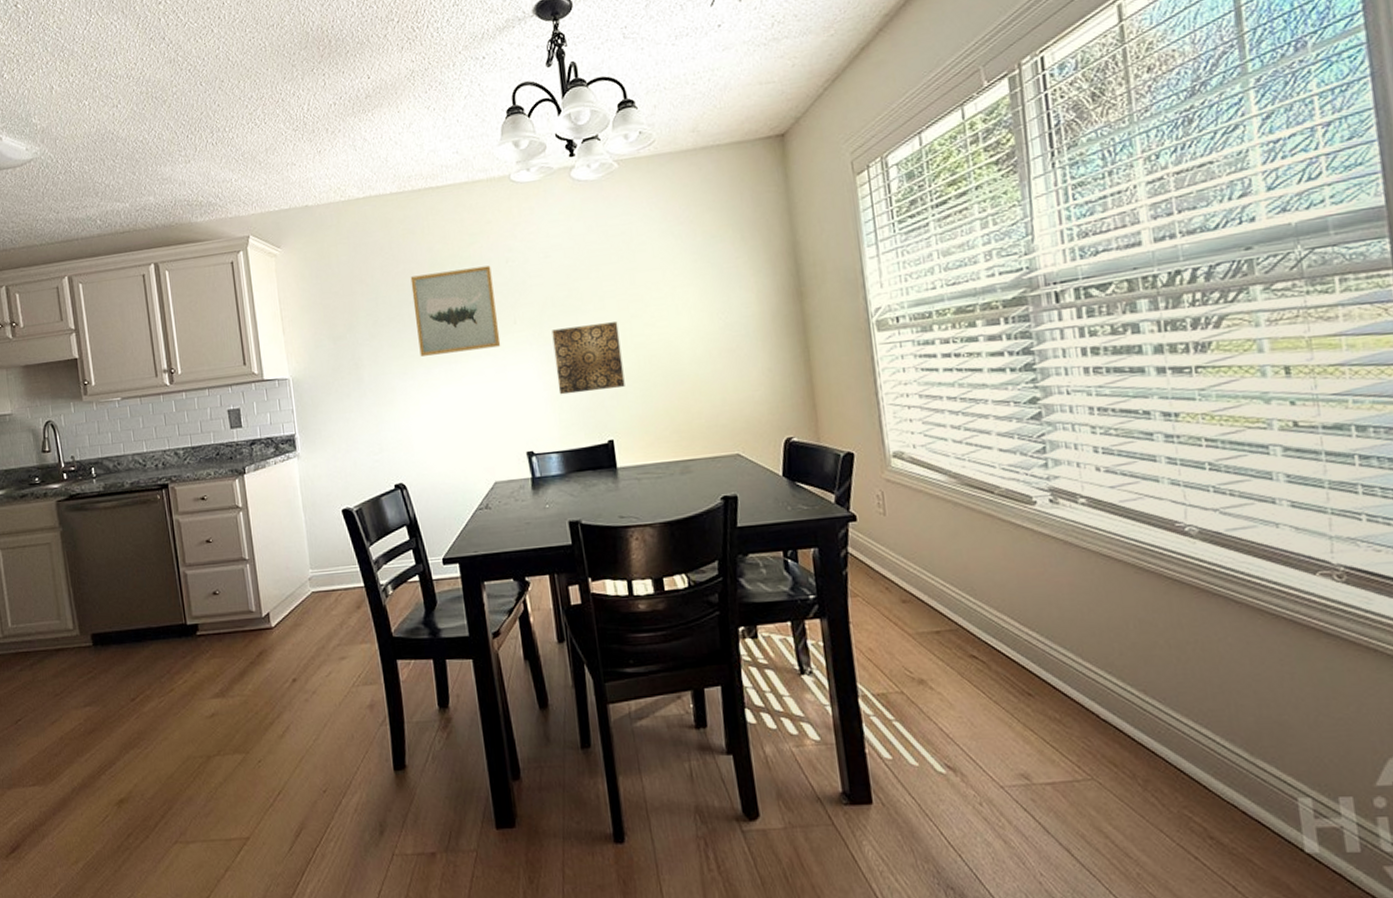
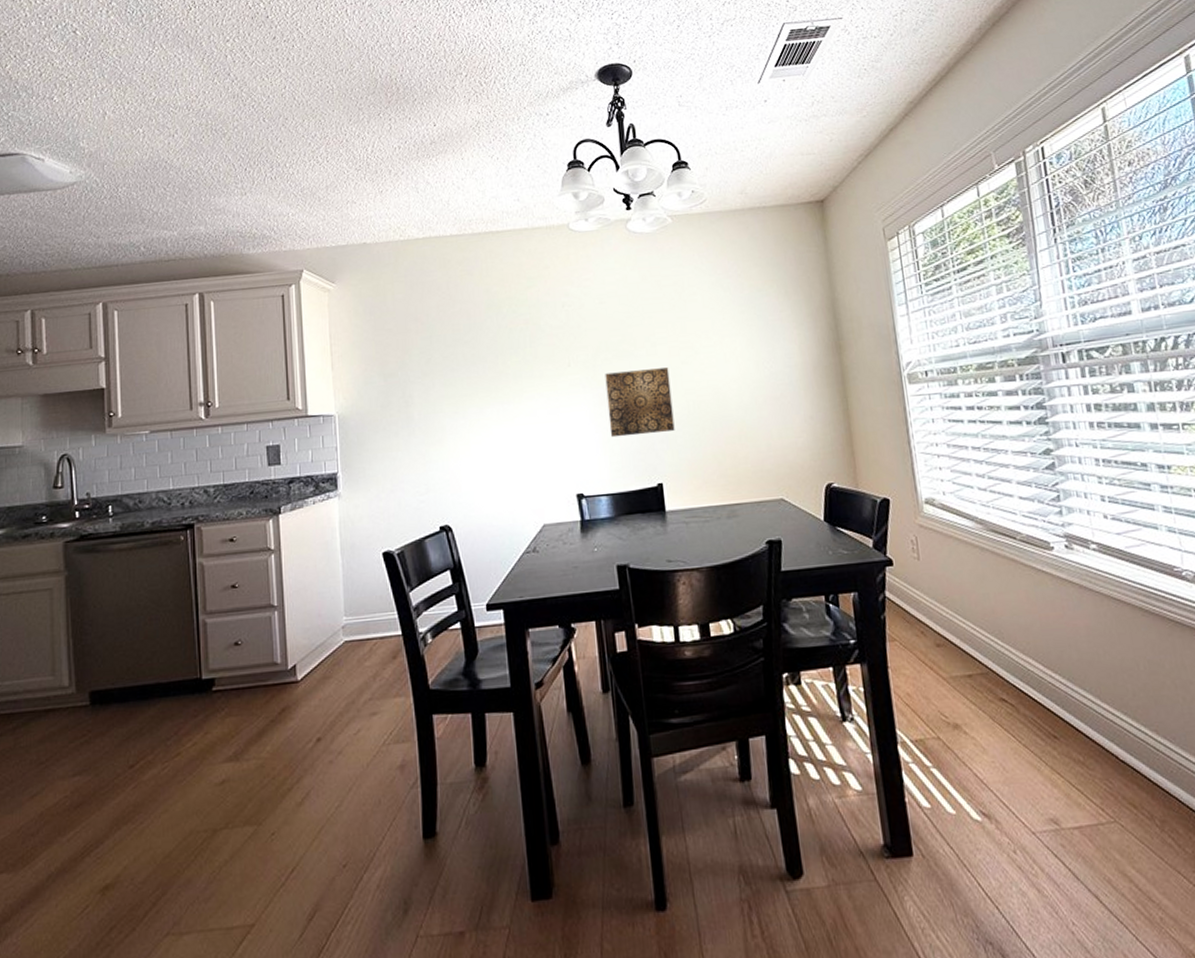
wall art: present [410,265,501,357] -> none [466,309,555,396]

